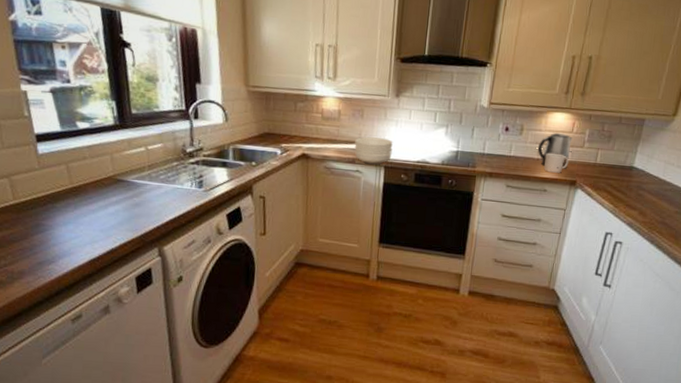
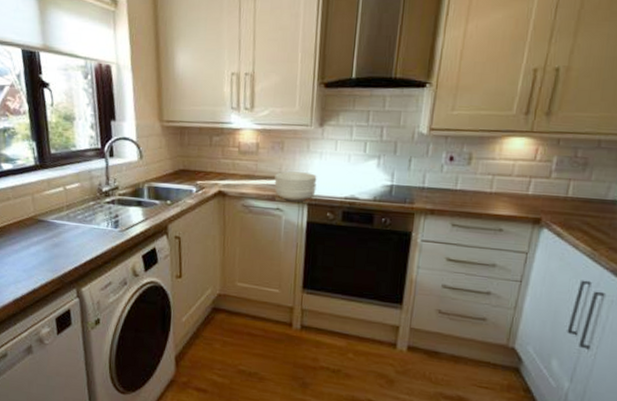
kettle: present [538,132,572,169] -> none [491,161,535,205]
mug: present [543,152,569,174] -> none [498,185,531,210]

